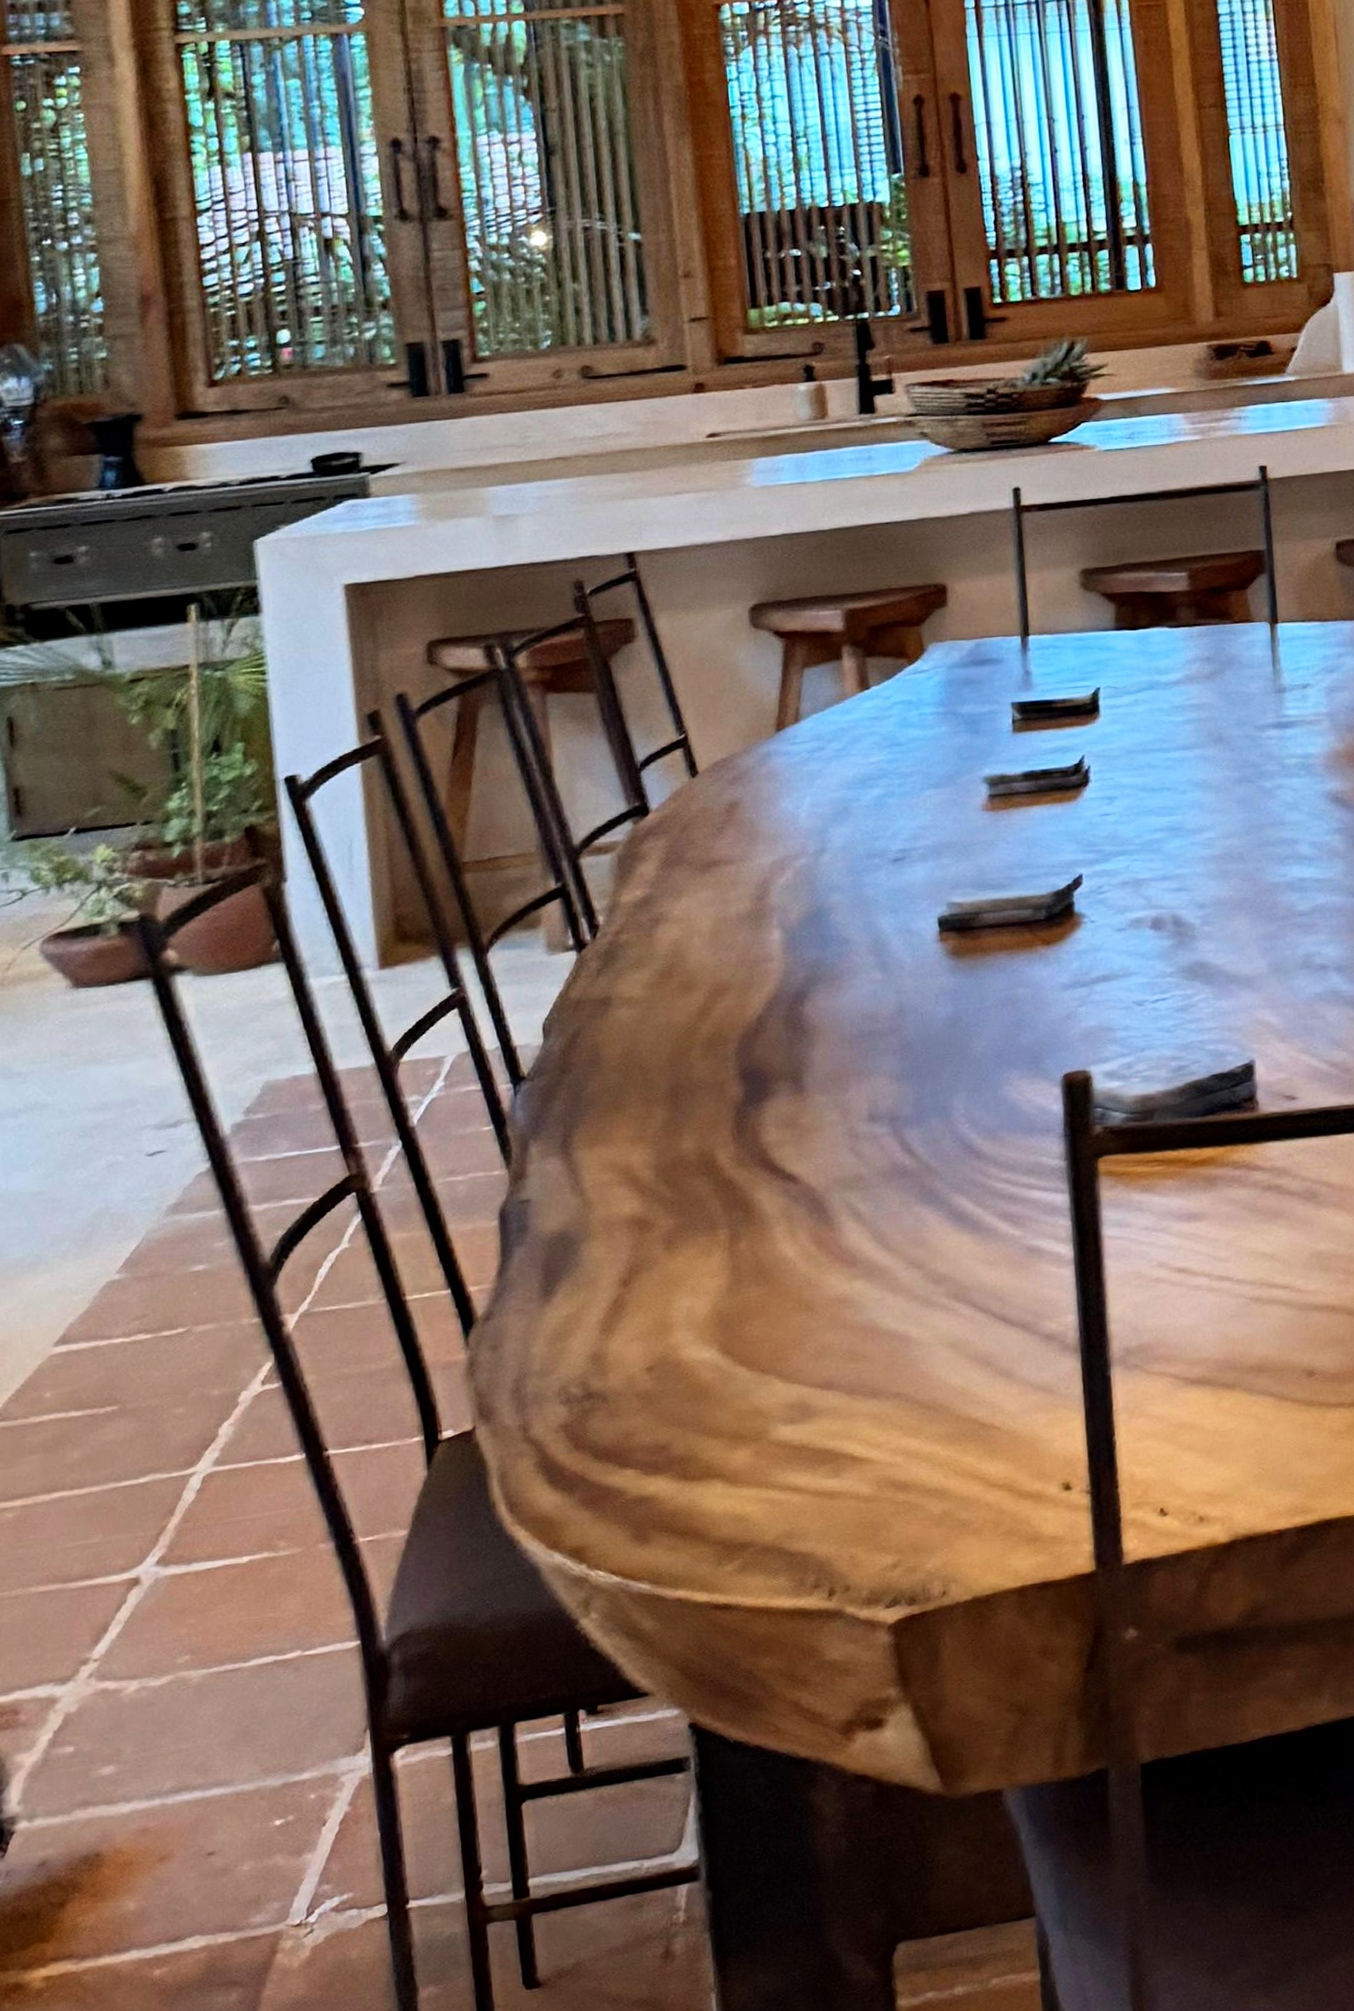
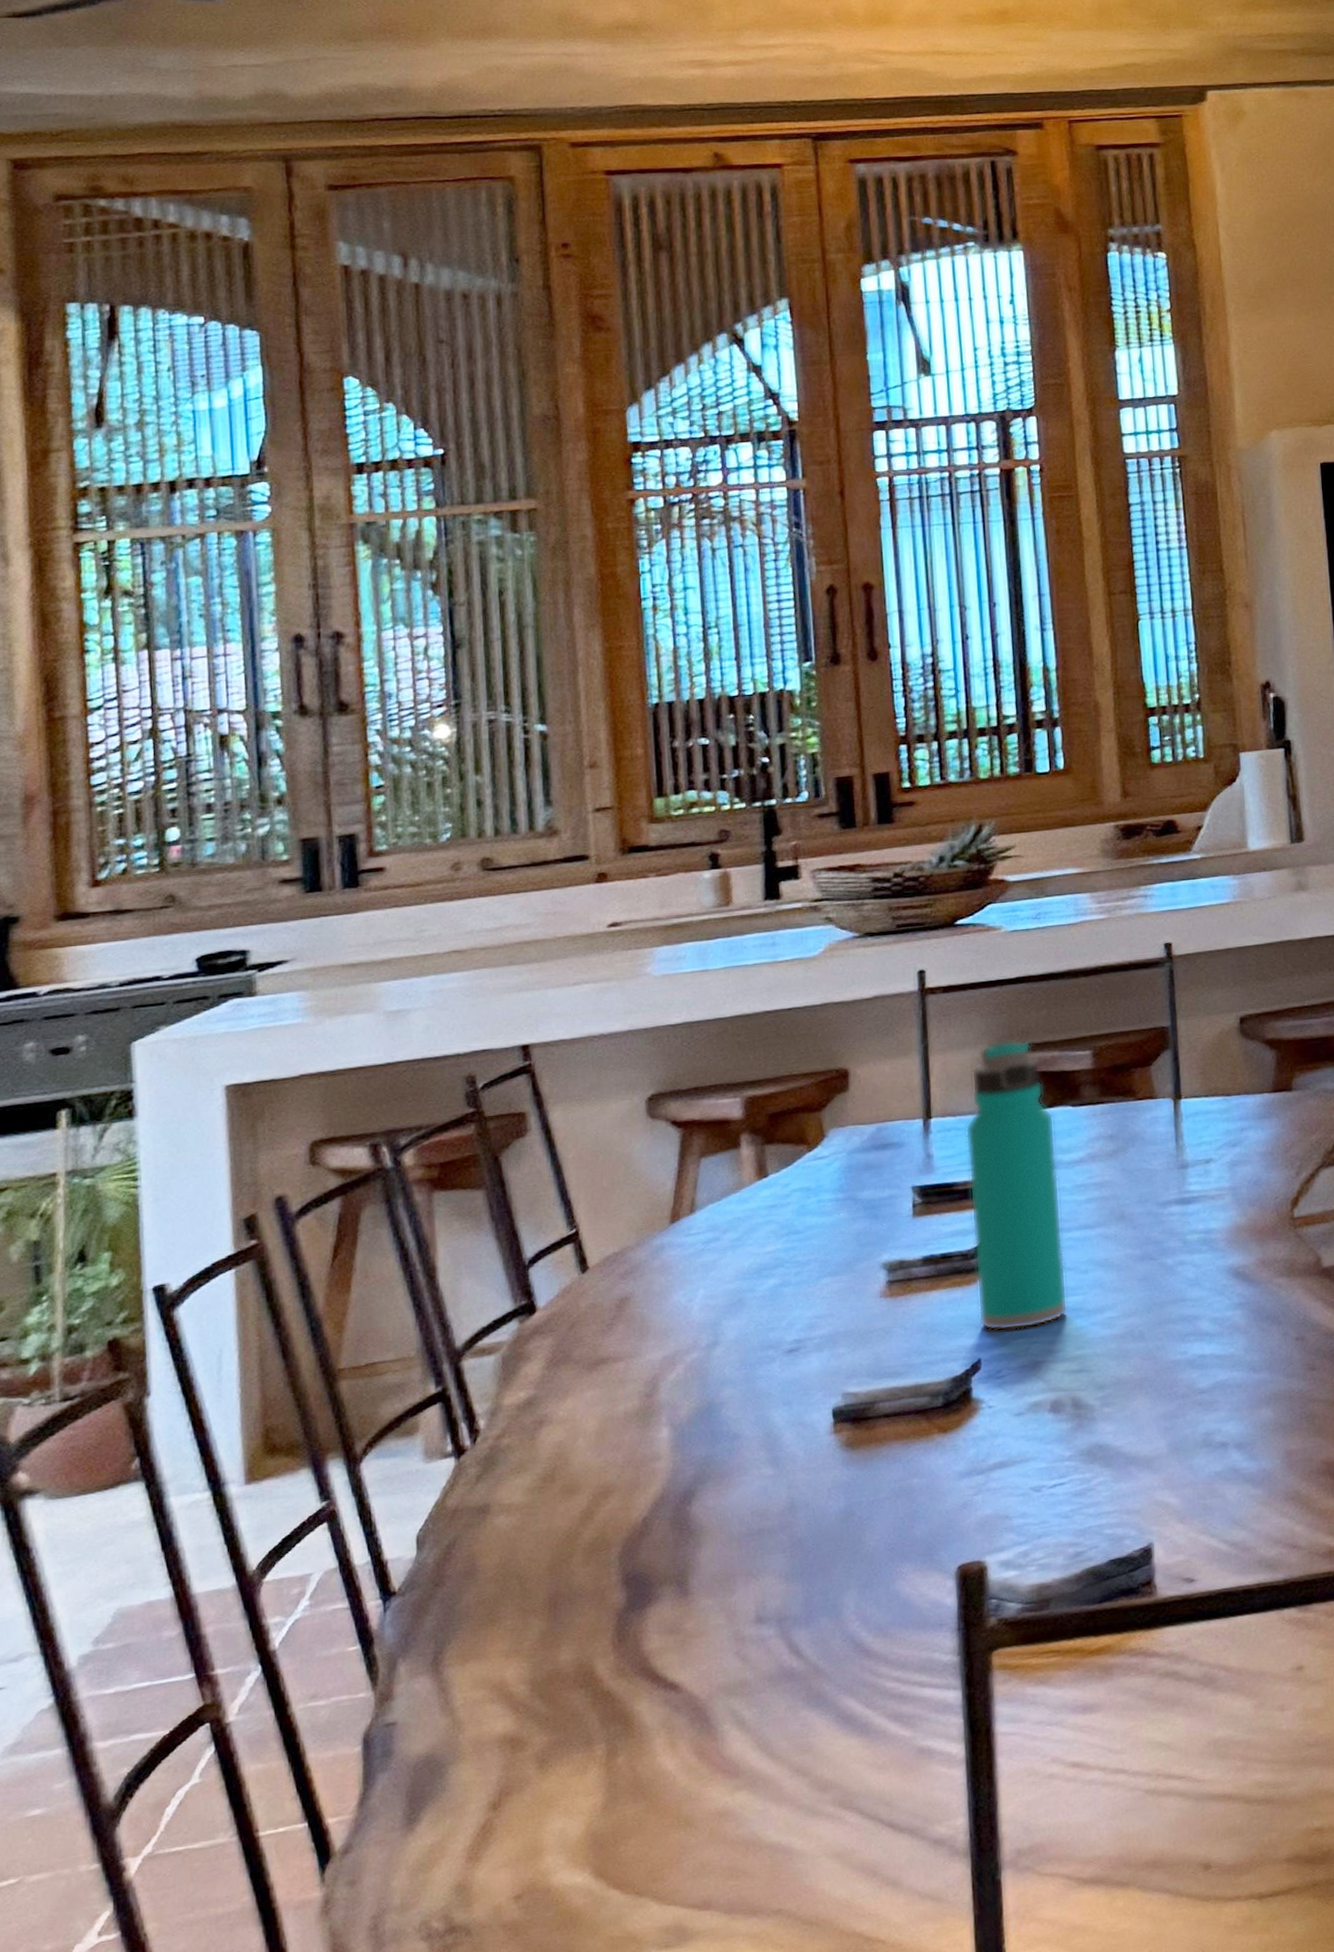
water bottle: none [1062,558,1168,848] -> present [965,1038,1068,1332]

